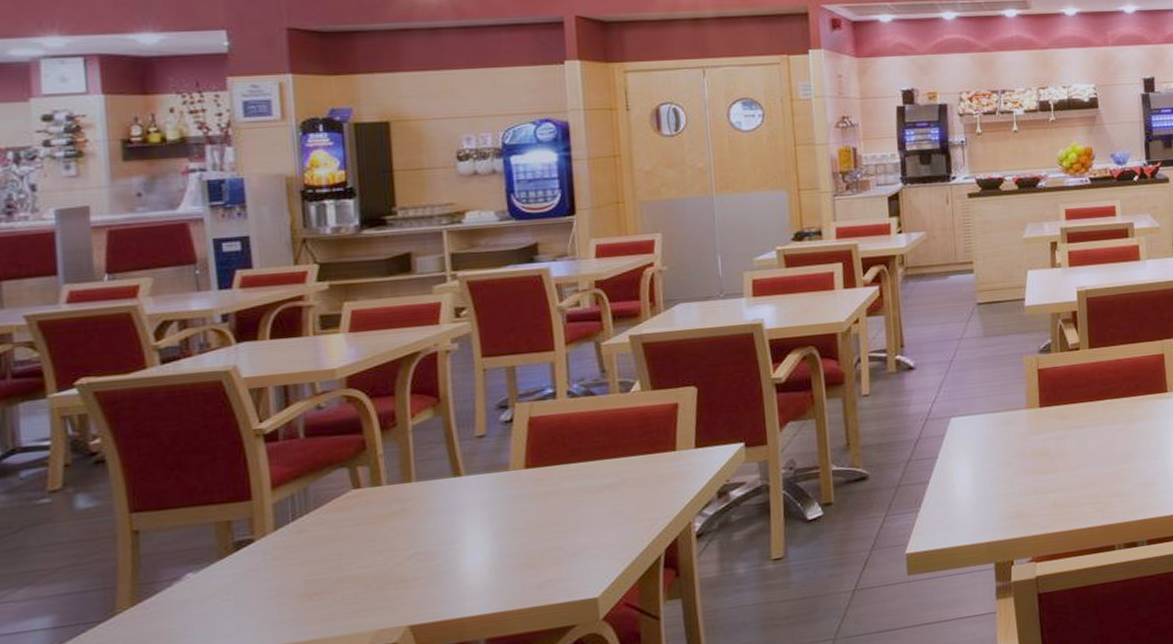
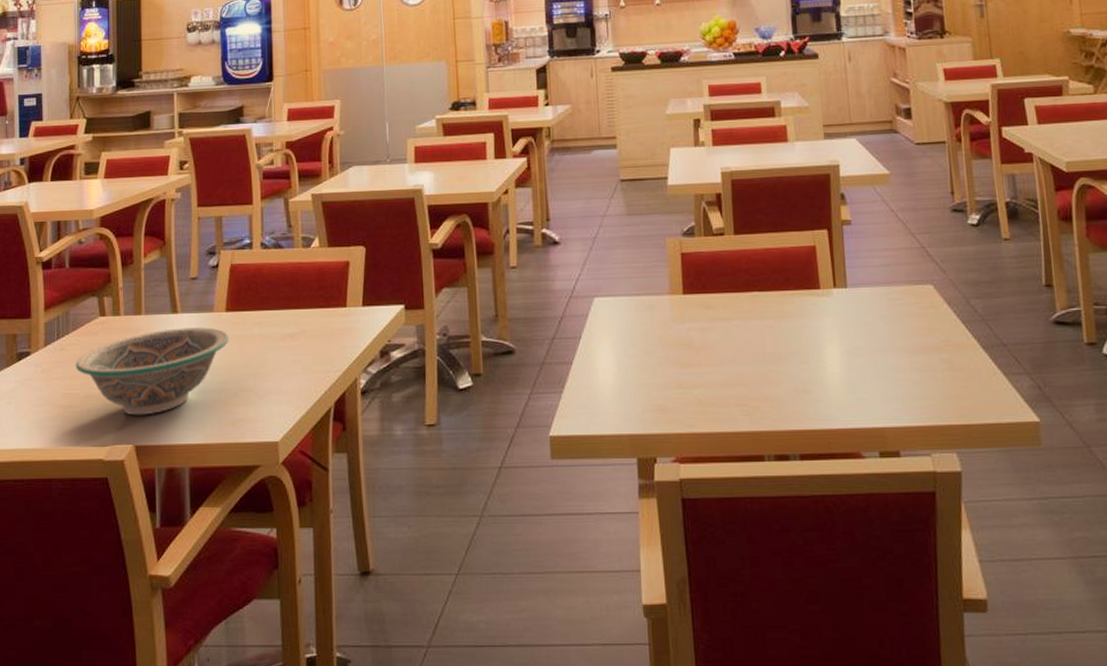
bowl: none [321,487,530,593] -> present [75,327,229,416]

